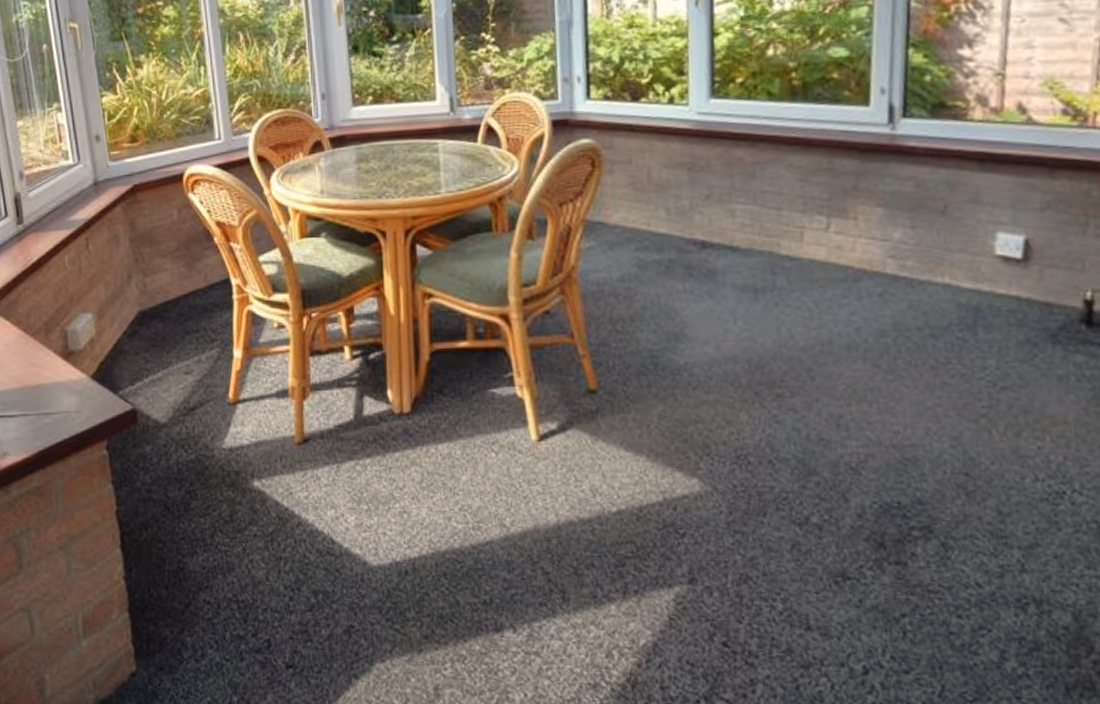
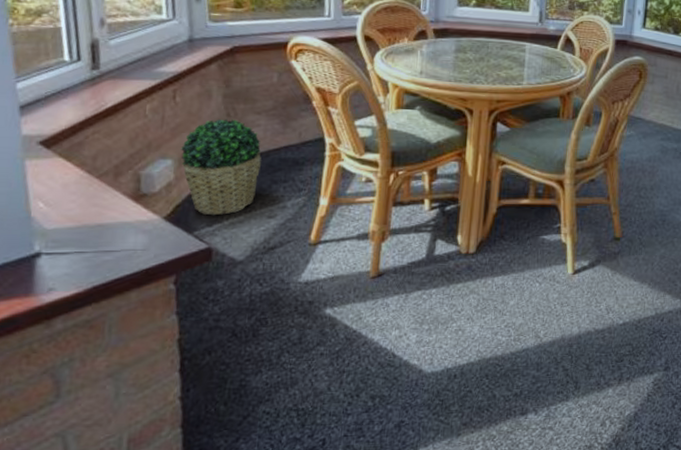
potted plant: none [97,265,172,373] -> present [180,119,261,216]

